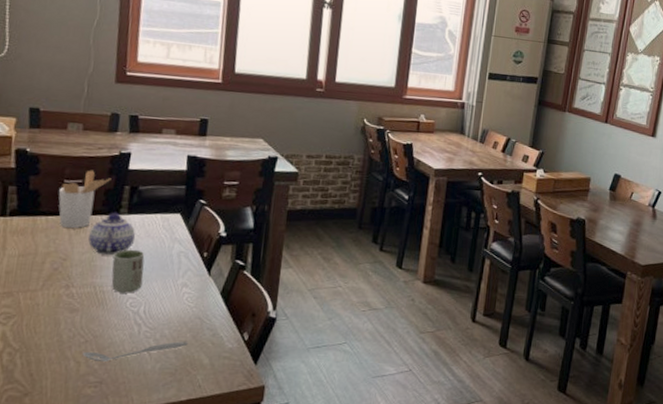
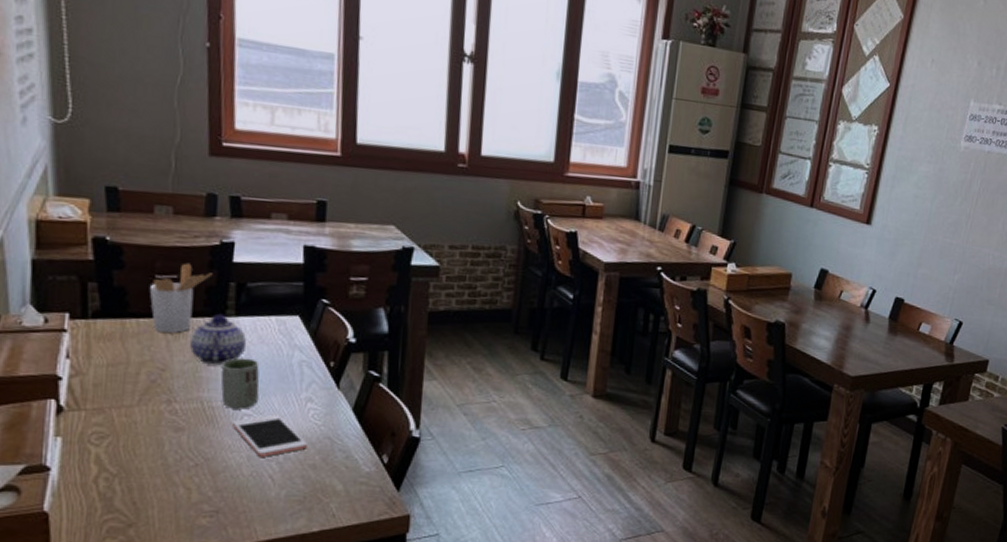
spoon: present [82,341,188,362] -> none [193,465,317,488]
cell phone: none [118,297,181,335] -> present [231,414,307,457]

